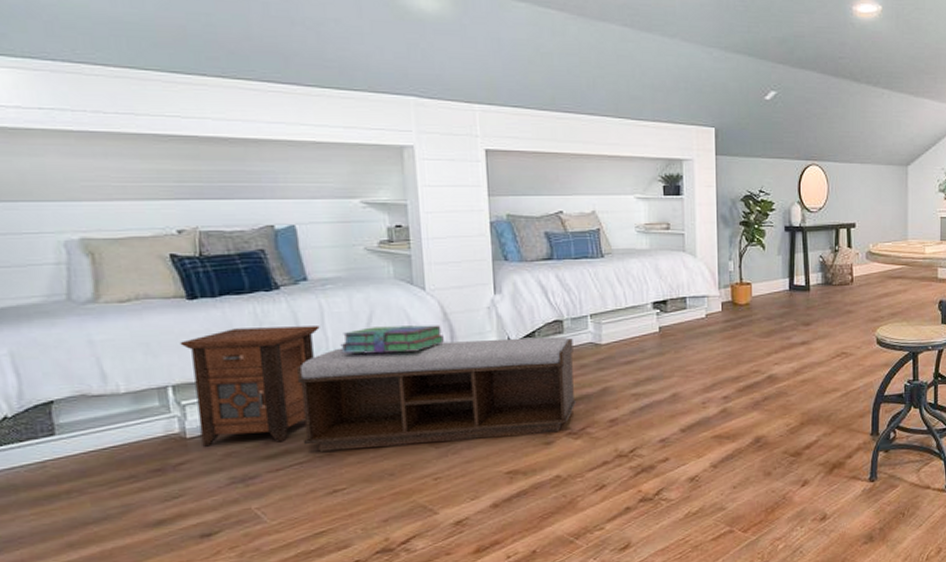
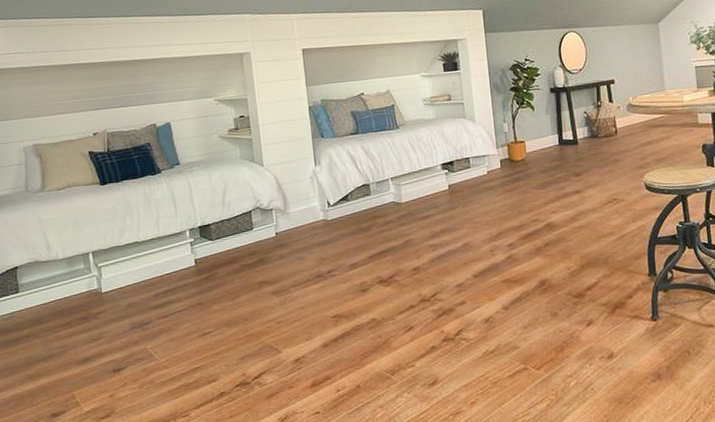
nightstand: present [179,326,320,447] -> none [96,200,190,299]
bench: present [296,336,576,452] -> none [174,198,384,301]
stack of books: present [340,325,444,354] -> none [204,194,279,221]

